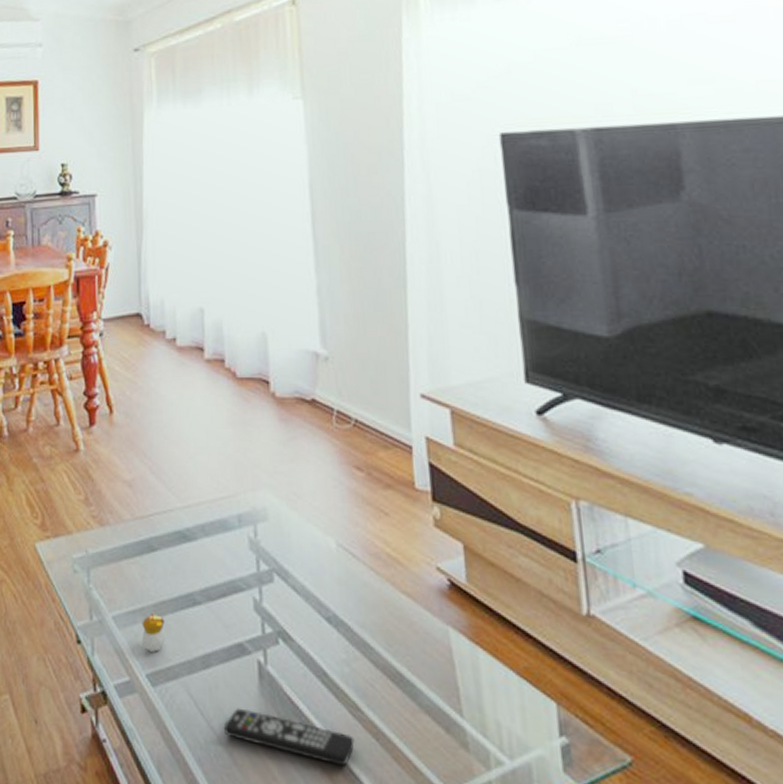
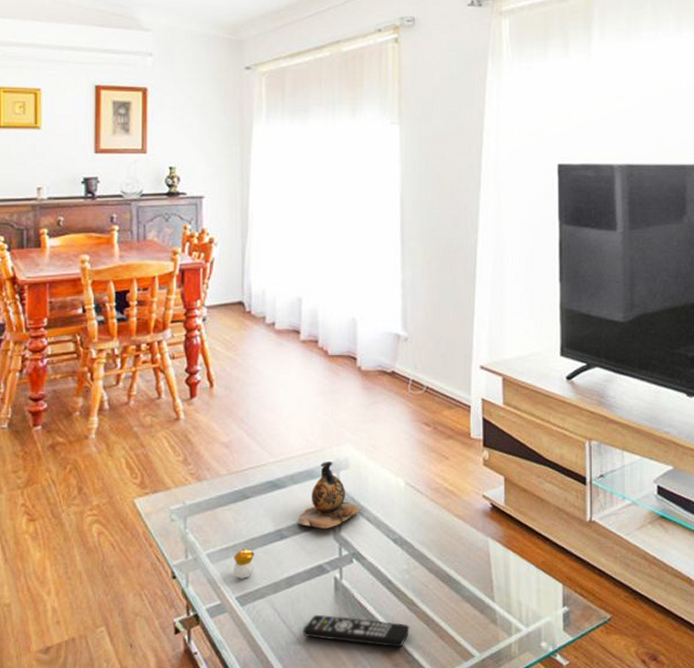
vase: none [211,510,286,598] -> present [297,462,362,530]

